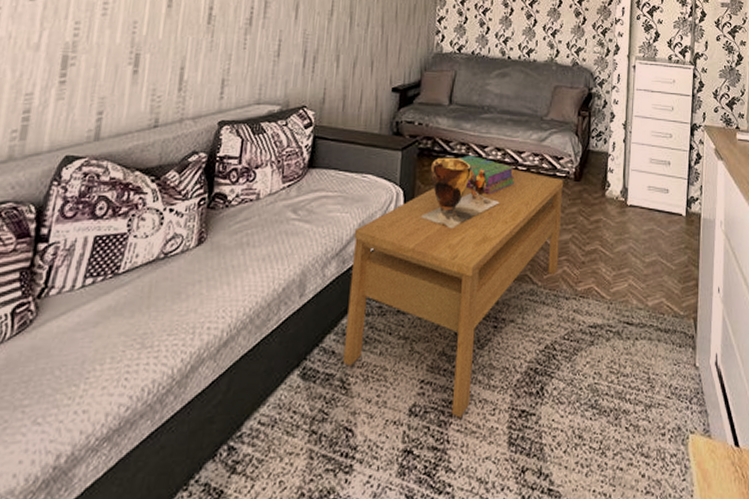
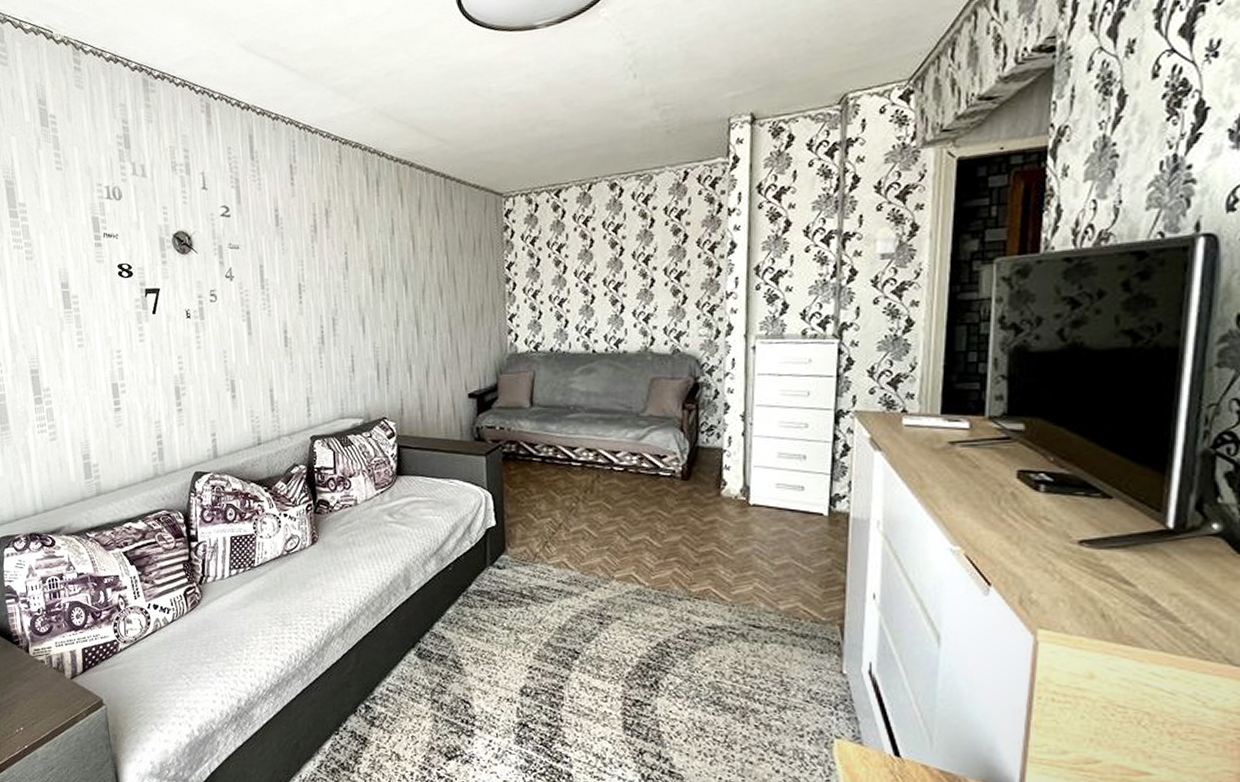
coffee table: present [342,169,564,418] -> none [448,470,669,701]
clay pot: present [420,157,500,229] -> none [512,460,596,530]
stack of books: present [459,154,515,195] -> none [547,457,611,497]

